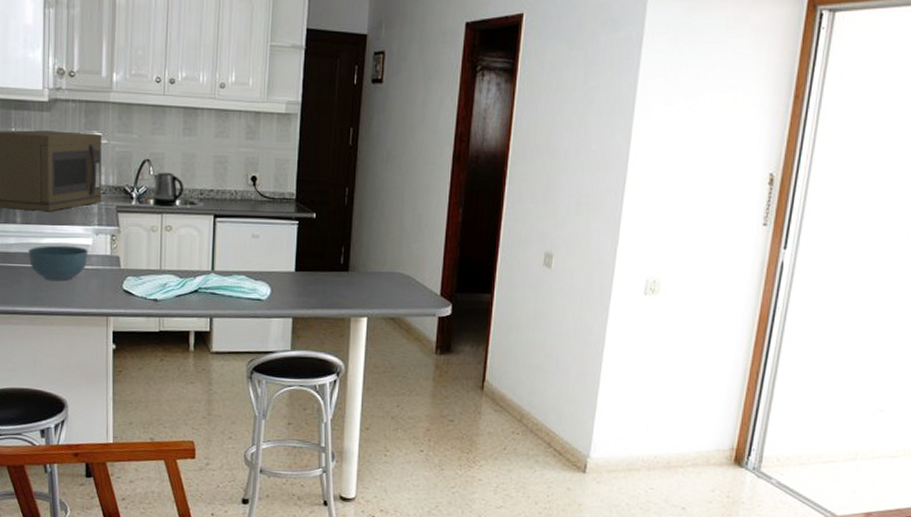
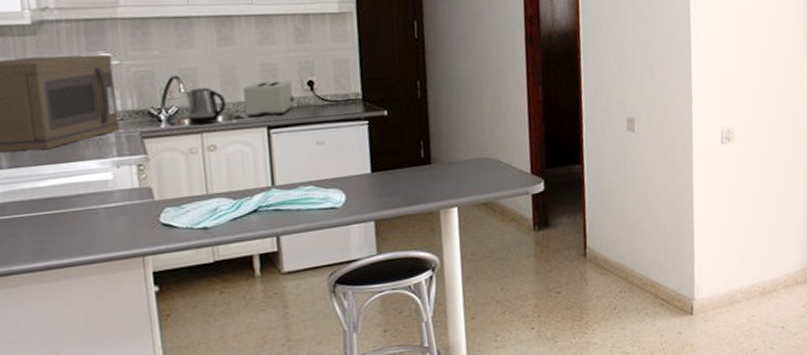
bowl: present [28,245,88,282] -> none [23,184,109,229]
toaster: none [197,172,239,206] -> present [242,80,295,118]

